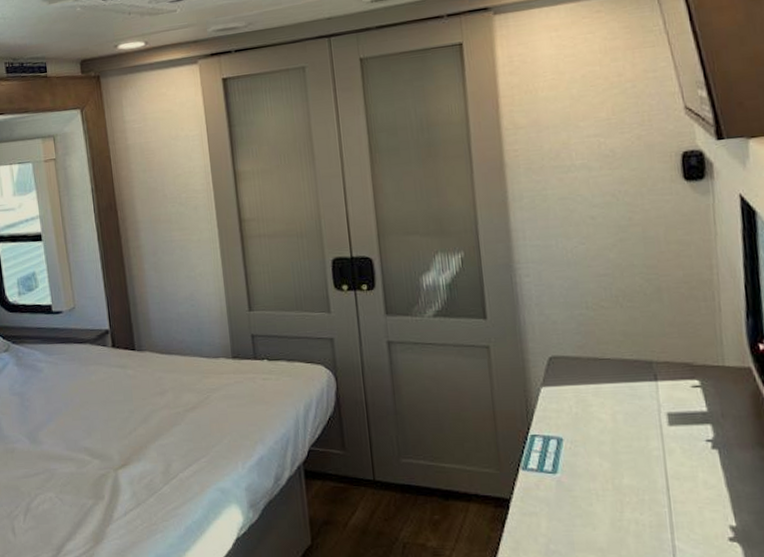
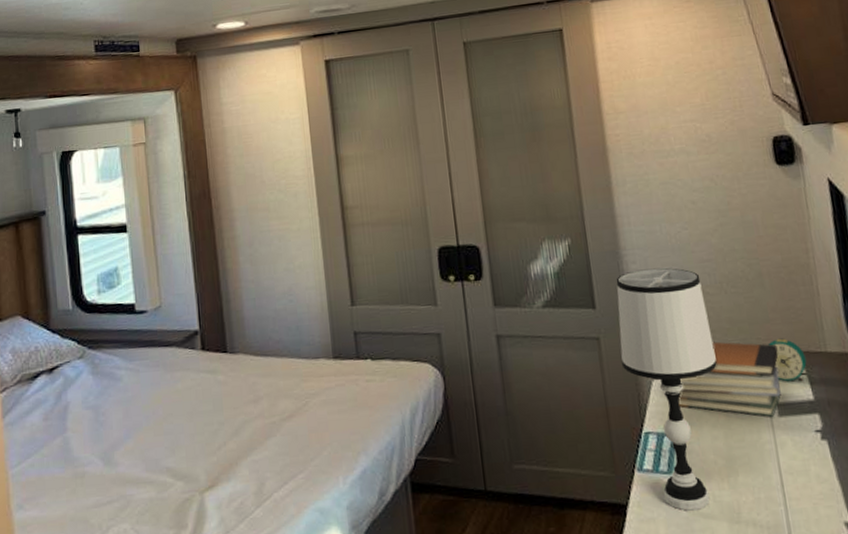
table lamp: none [508,281,608,508] -> present [616,268,717,511]
book stack: none [566,353,673,426] -> present [678,341,781,417]
alarm clock: none [663,351,703,394] -> present [768,338,807,382]

